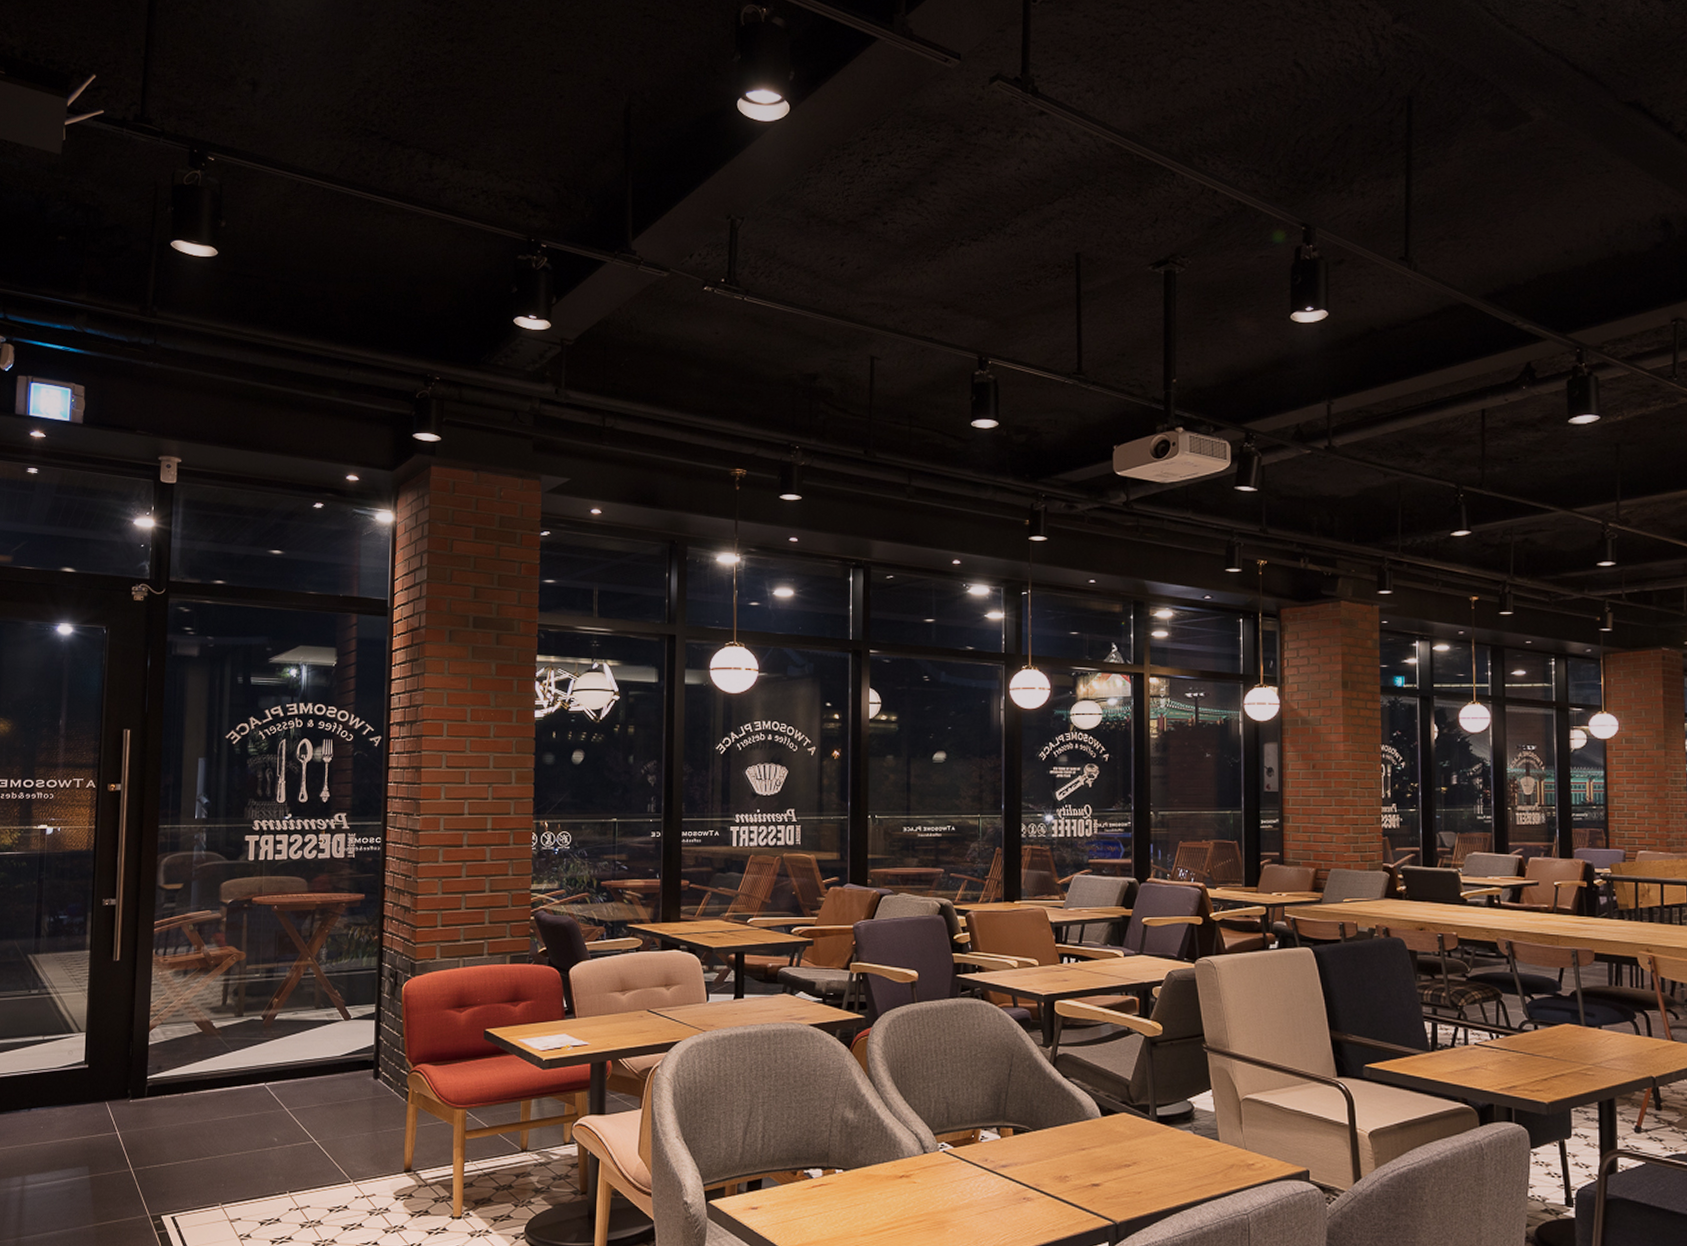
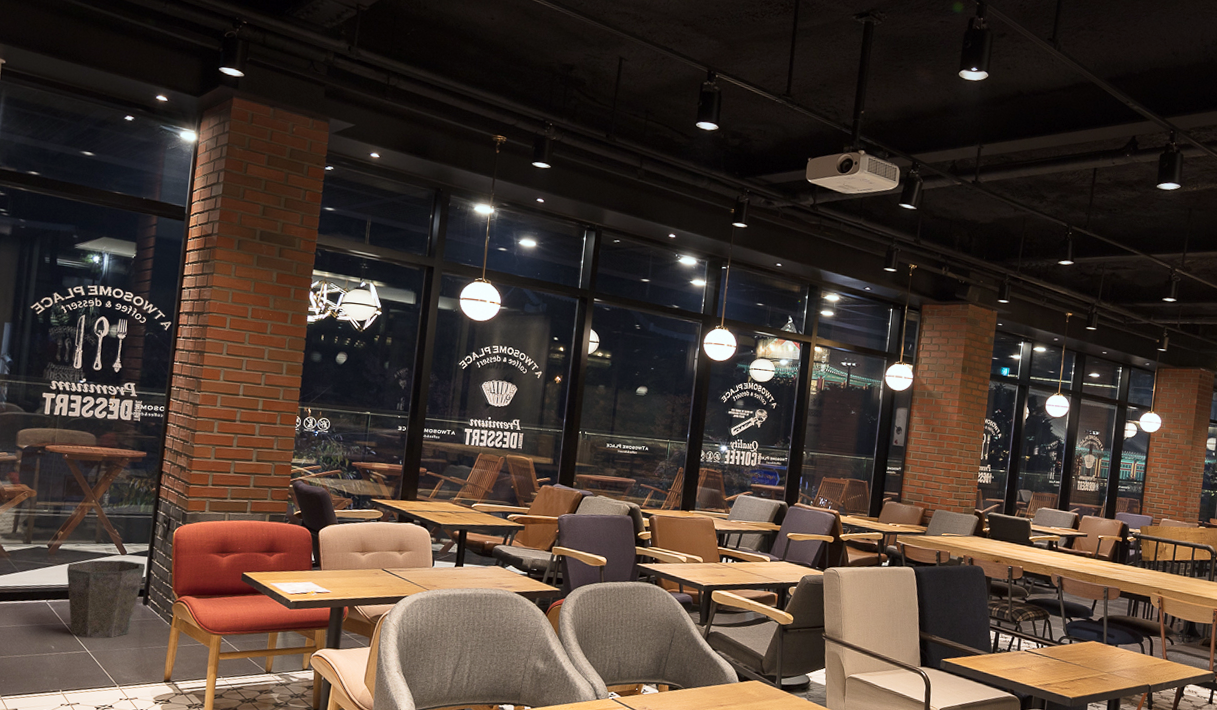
waste bin: none [285,1026,373,1125] -> present [67,560,146,638]

